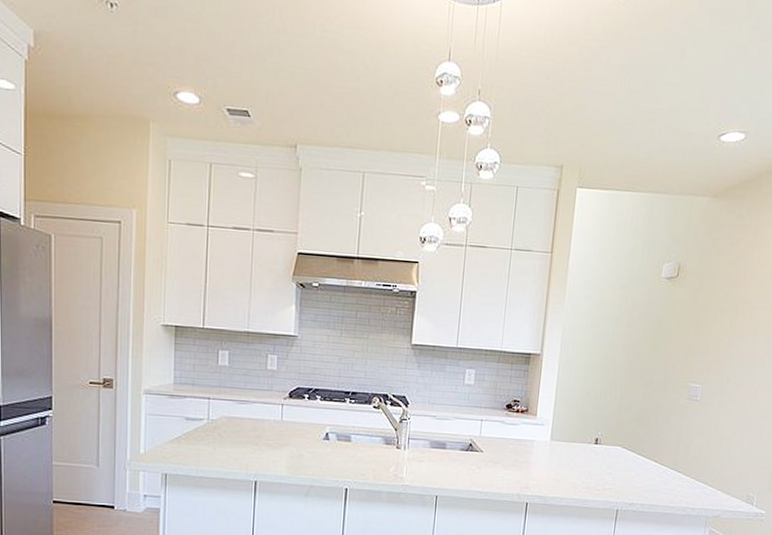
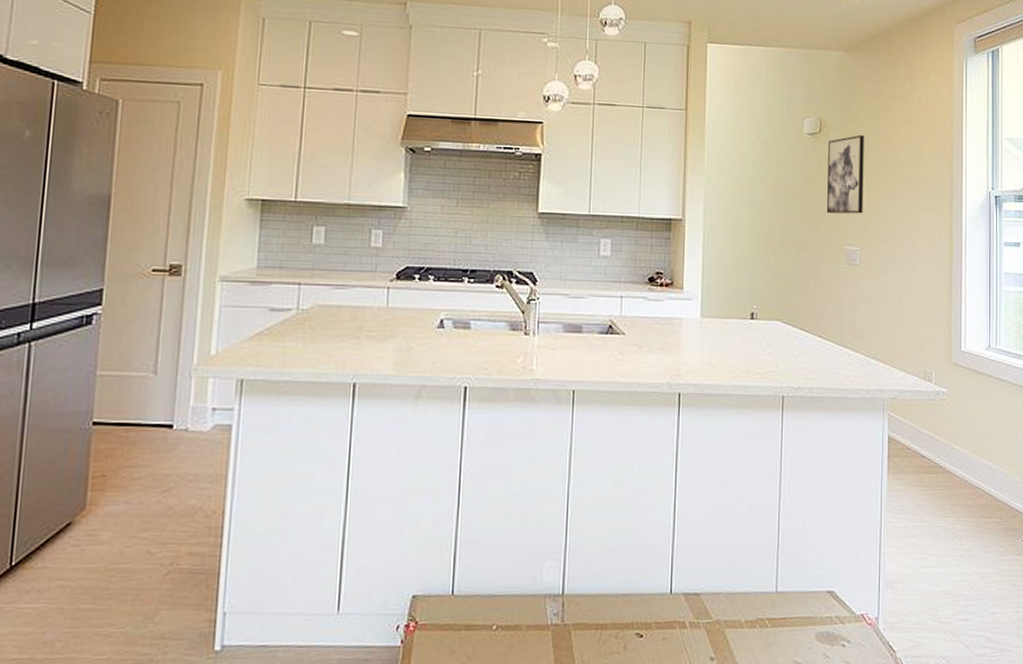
wall art: none [674,279,720,355] -> present [826,134,864,214]

